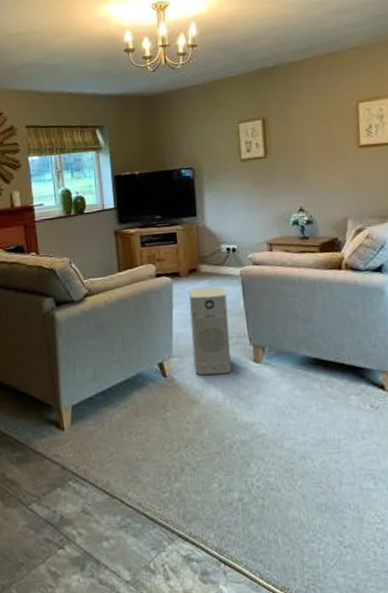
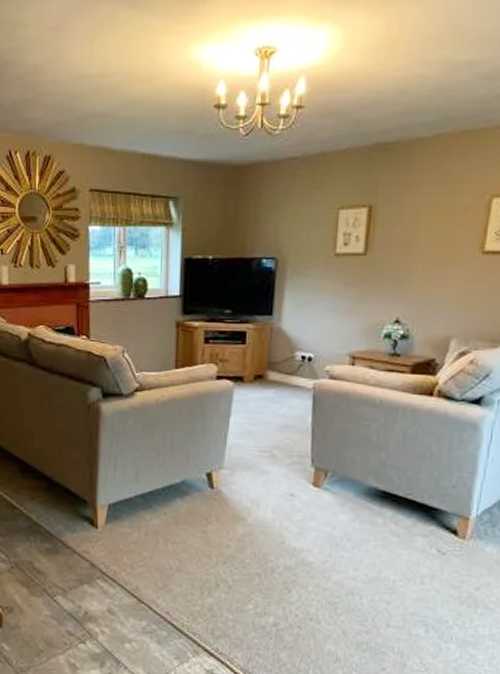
air purifier: present [189,287,232,375] -> none [245,397,294,494]

